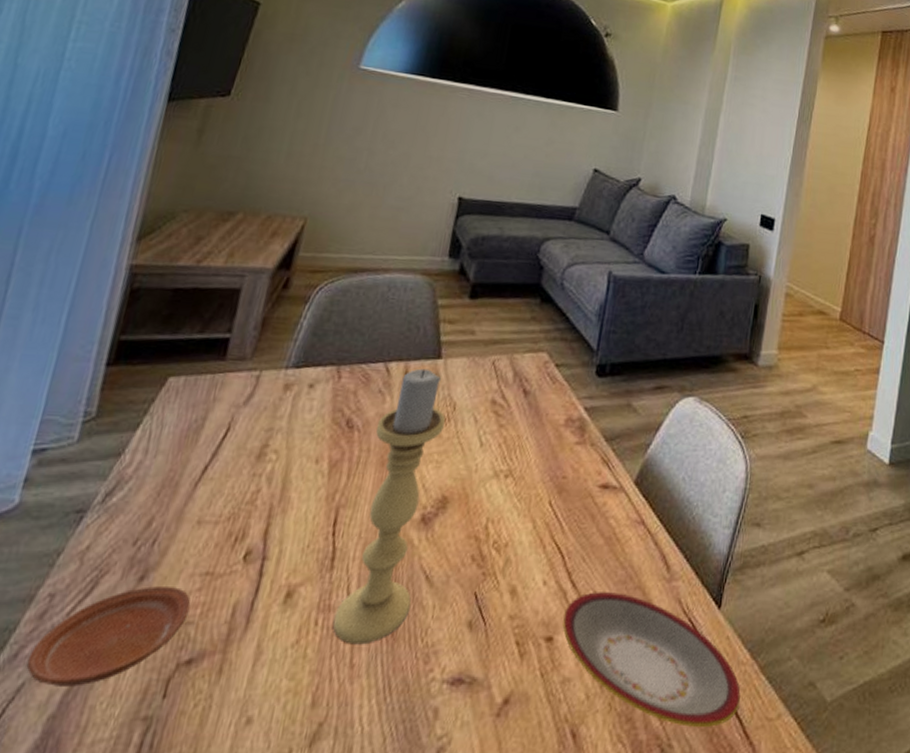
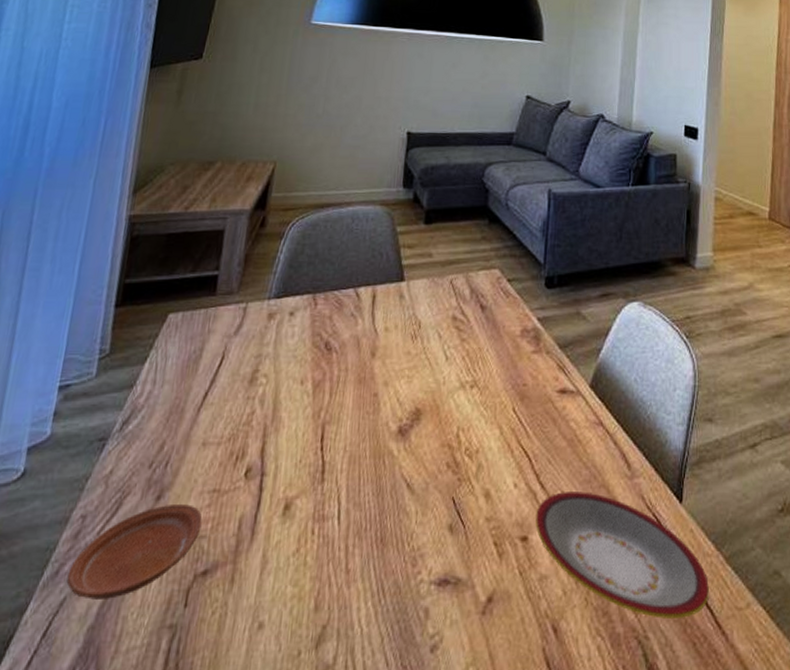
candle holder: present [333,368,446,645] -> none [327,291,412,551]

